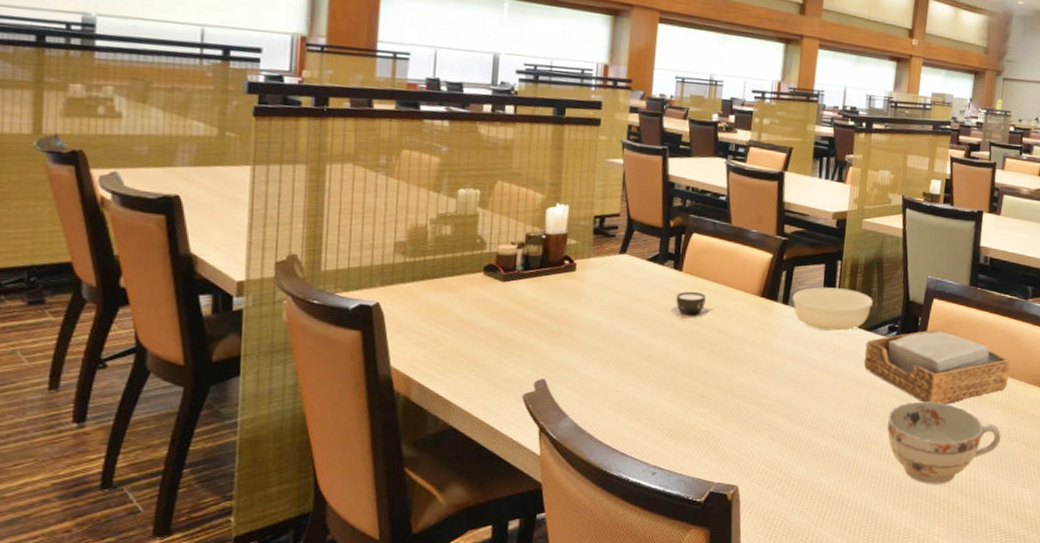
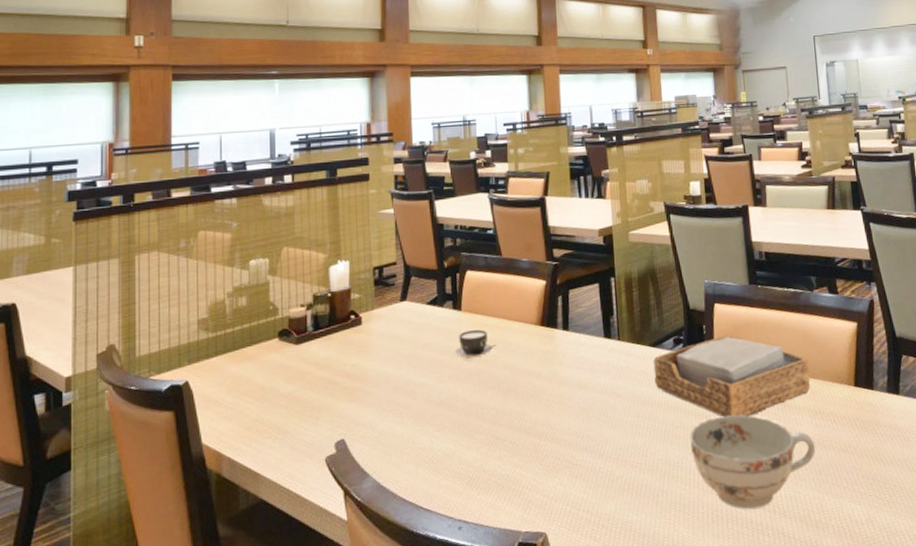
soup bowl: present [792,287,873,331] -> none [571,305,653,352]

